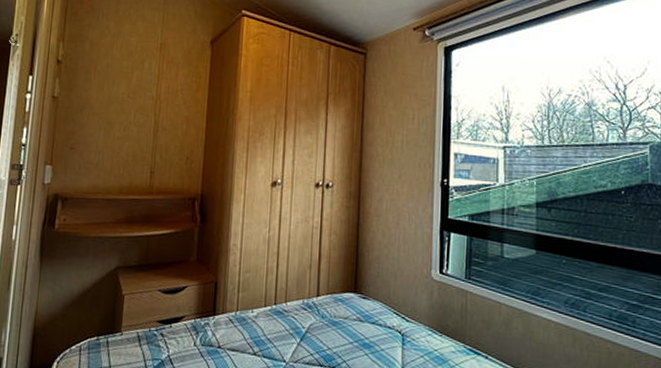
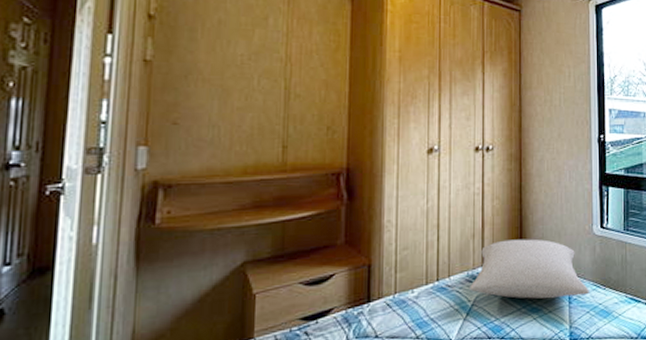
pillow: none [304,274,424,339] -> present [470,239,589,299]

